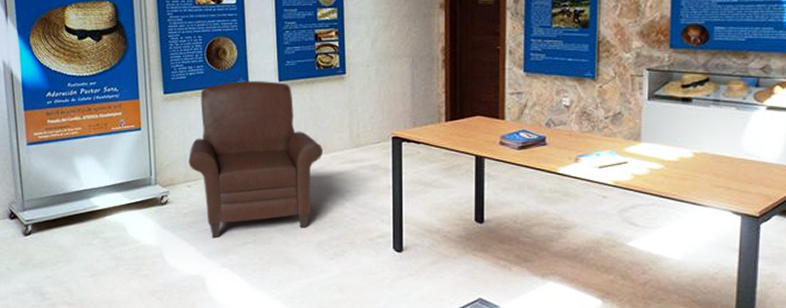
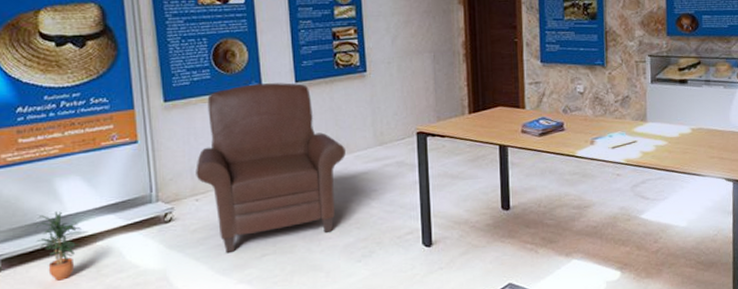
potted plant: none [58,186,94,247] -> present [35,211,81,281]

